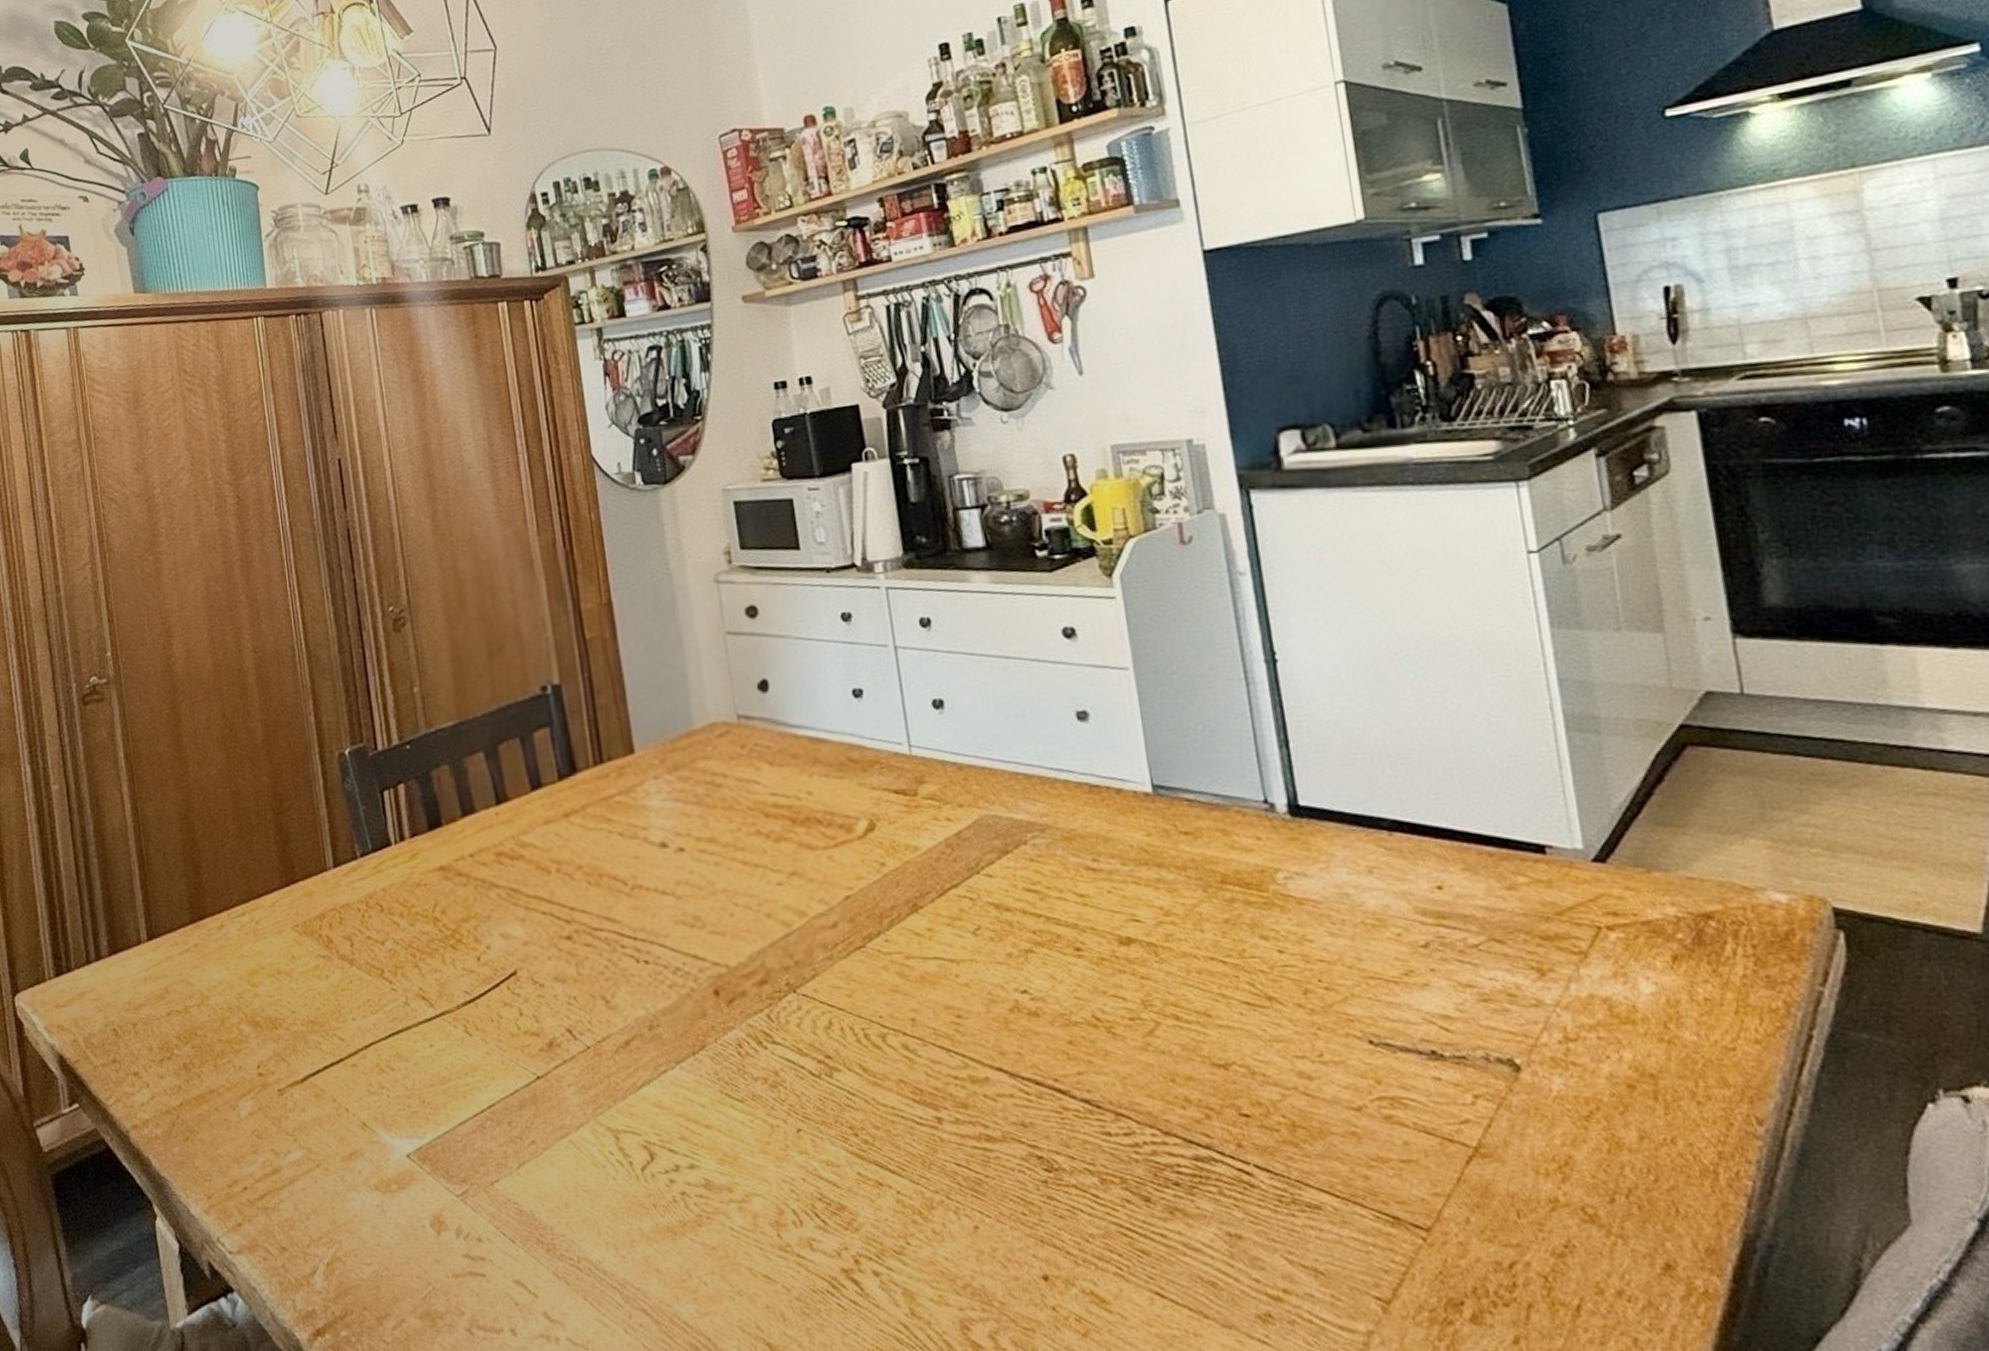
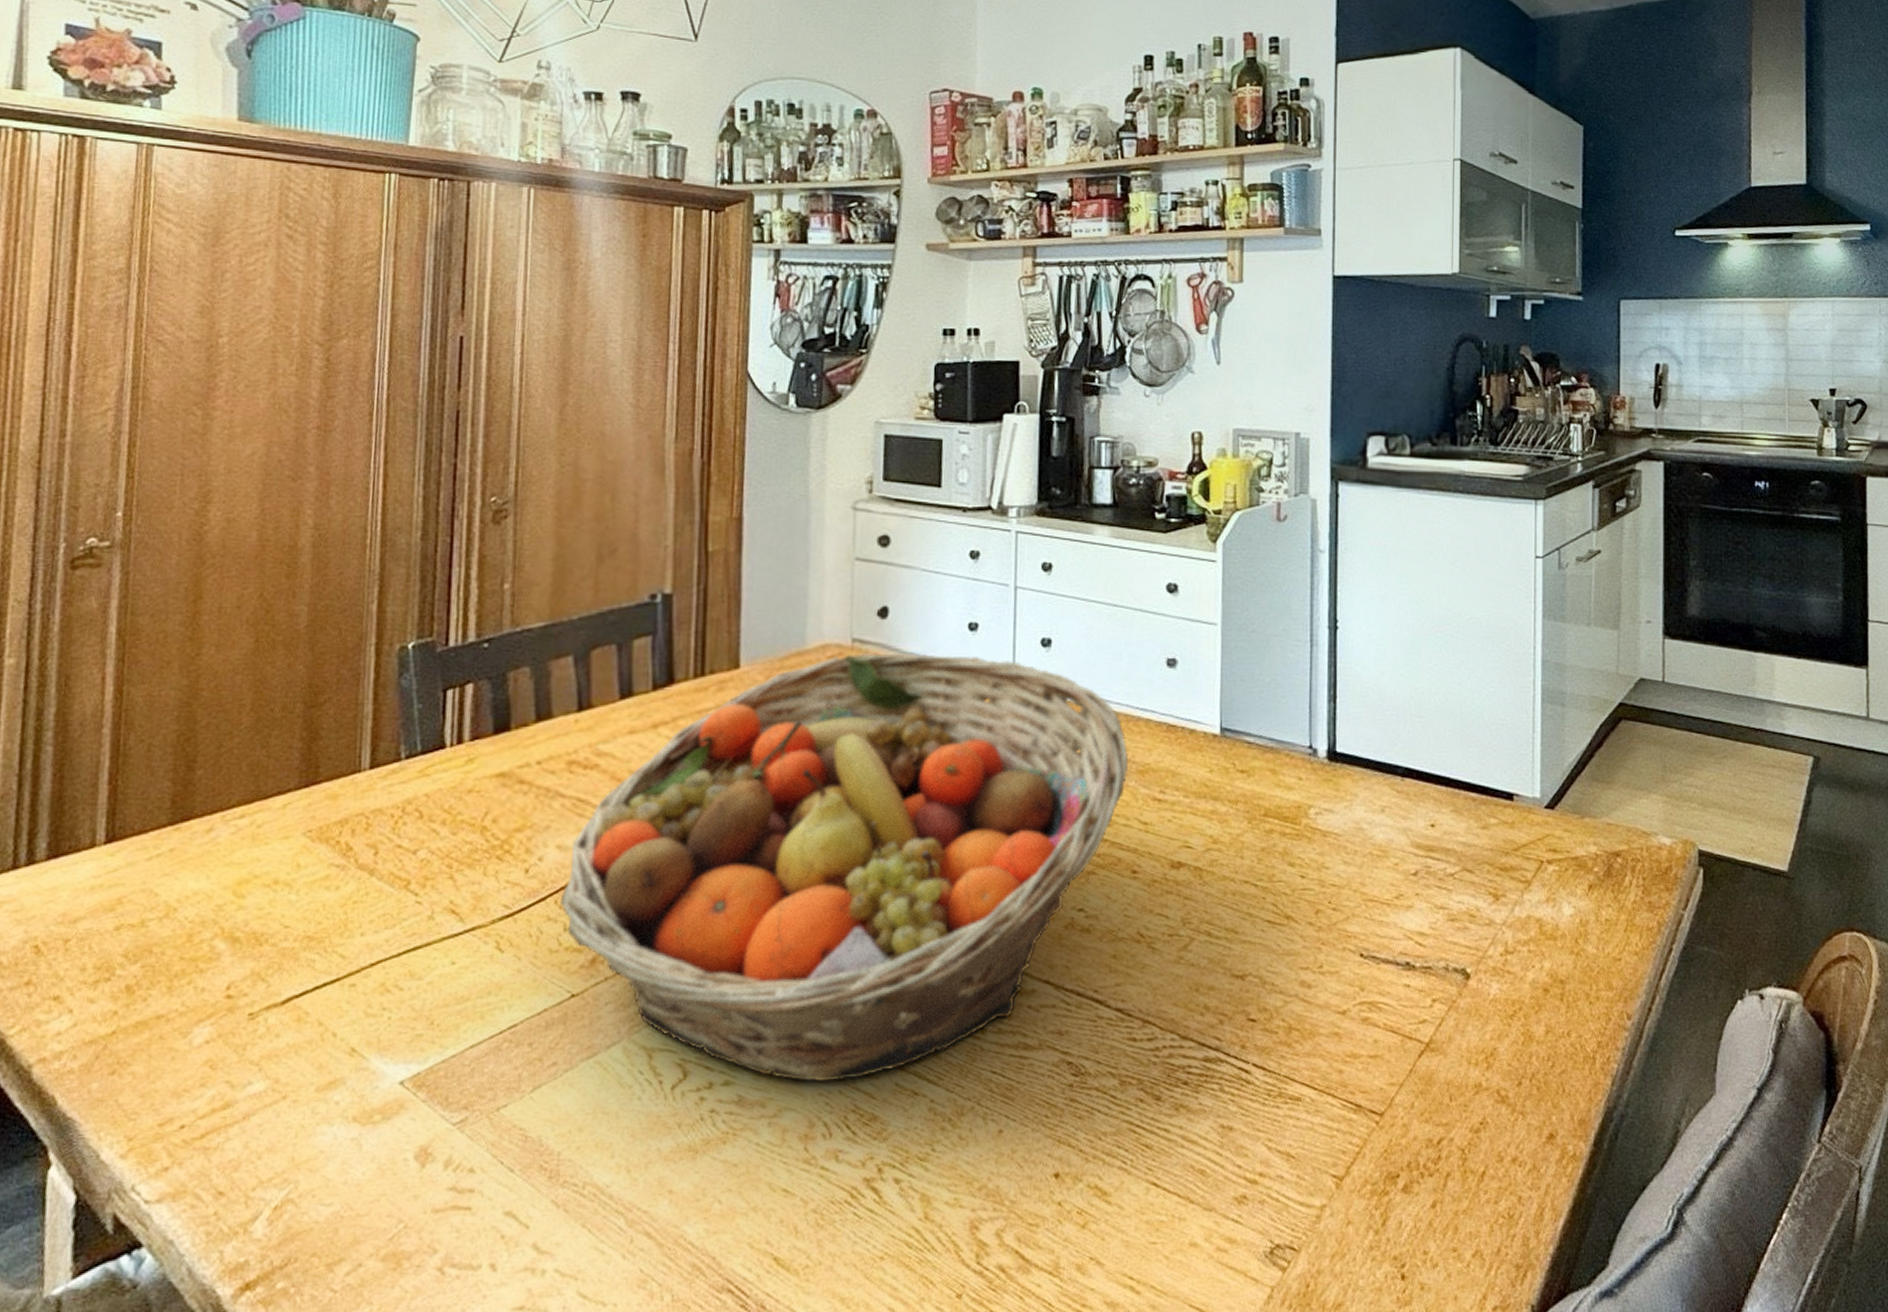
fruit basket: none [511,725,1052,1169] -> present [559,651,1128,1082]

